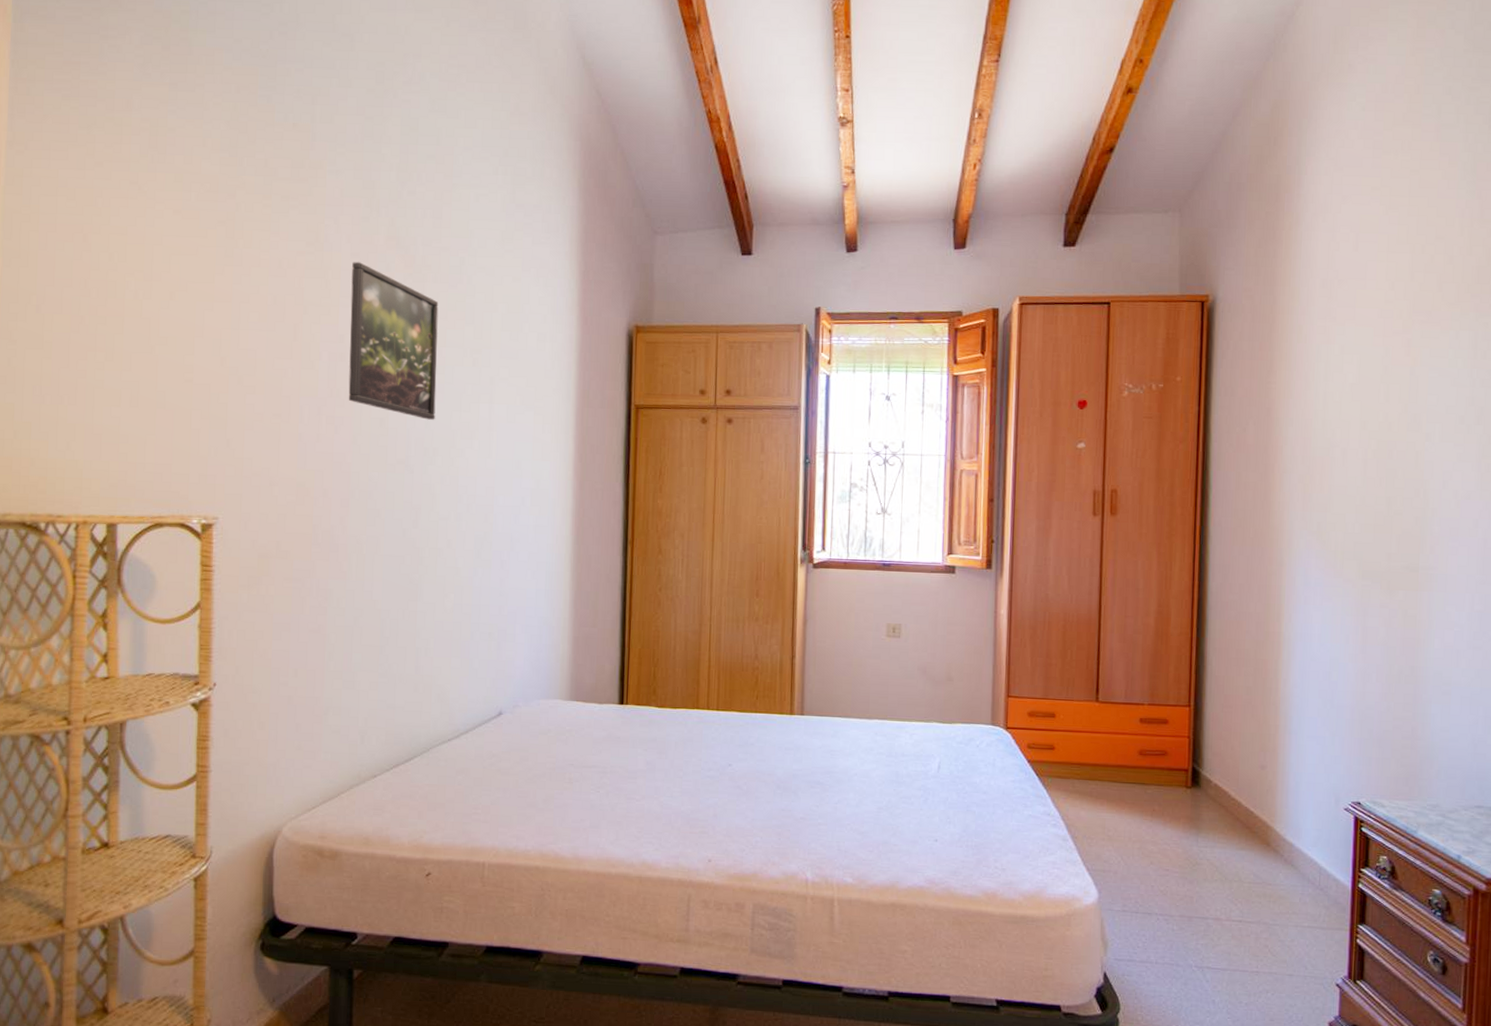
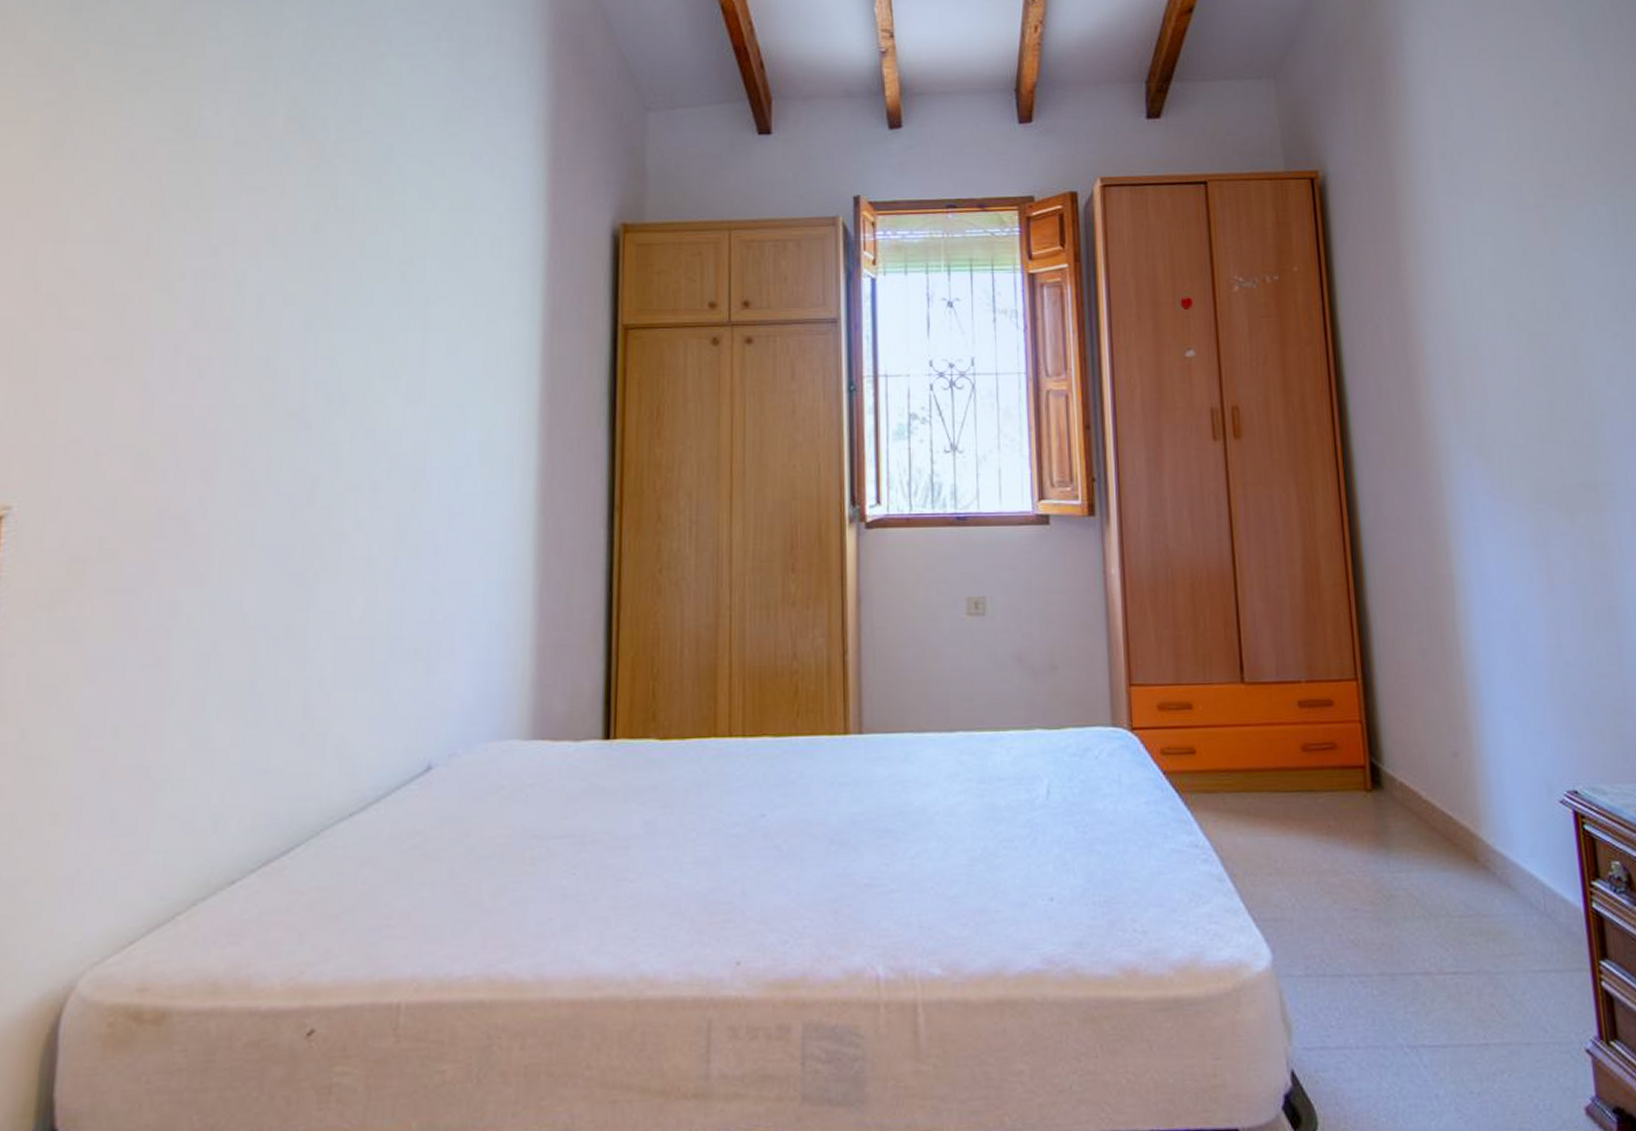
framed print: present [348,262,439,420] -> none [220,151,355,355]

